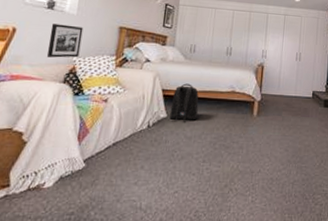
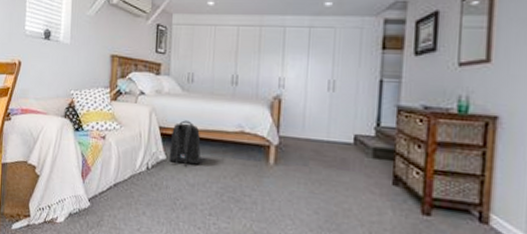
picture frame: present [46,23,84,58] -> none [48,55,78,91]

